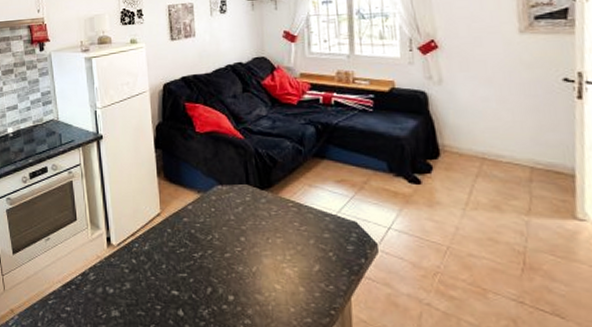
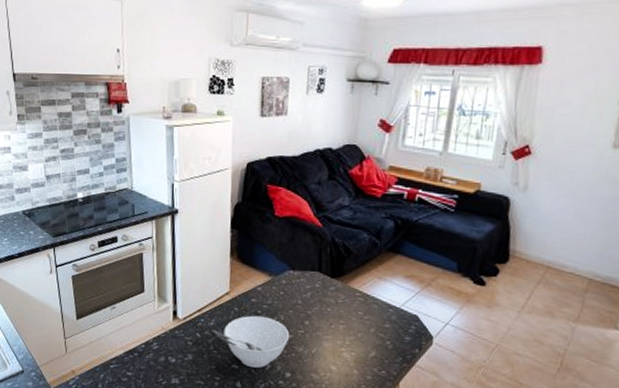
bowl: none [147,235,228,292] -> present [212,315,290,368]

